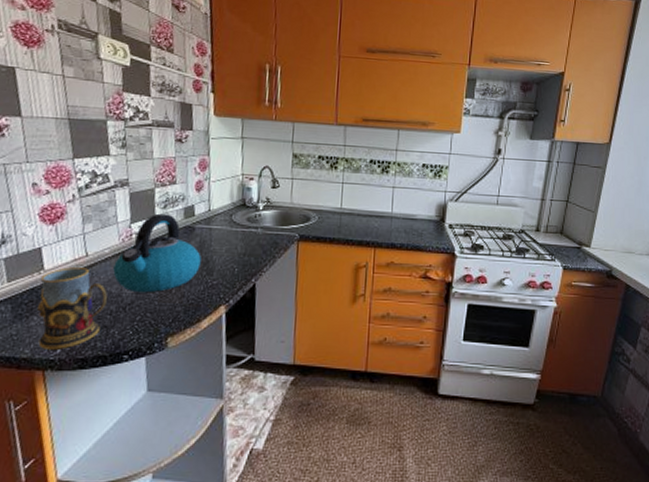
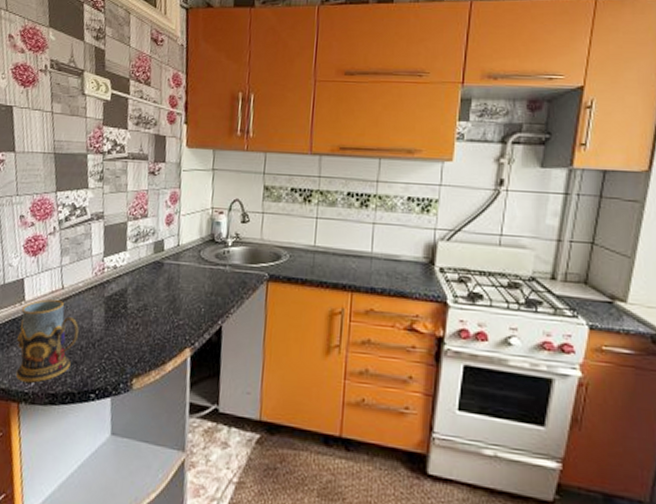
kettle: present [113,213,201,293] -> none [85,247,169,330]

